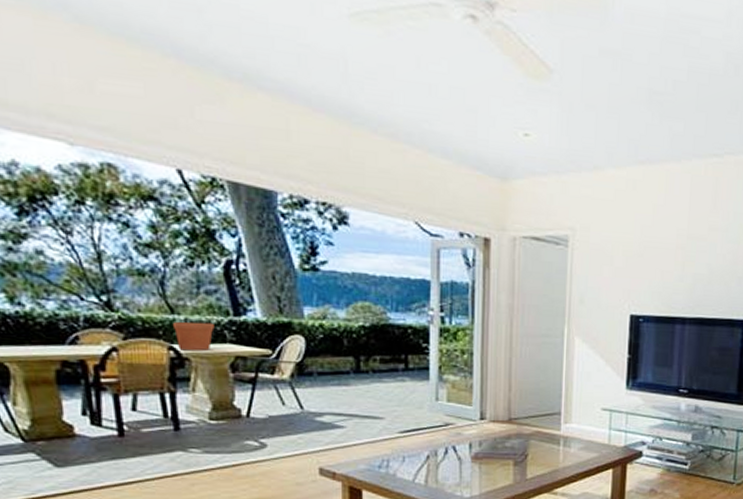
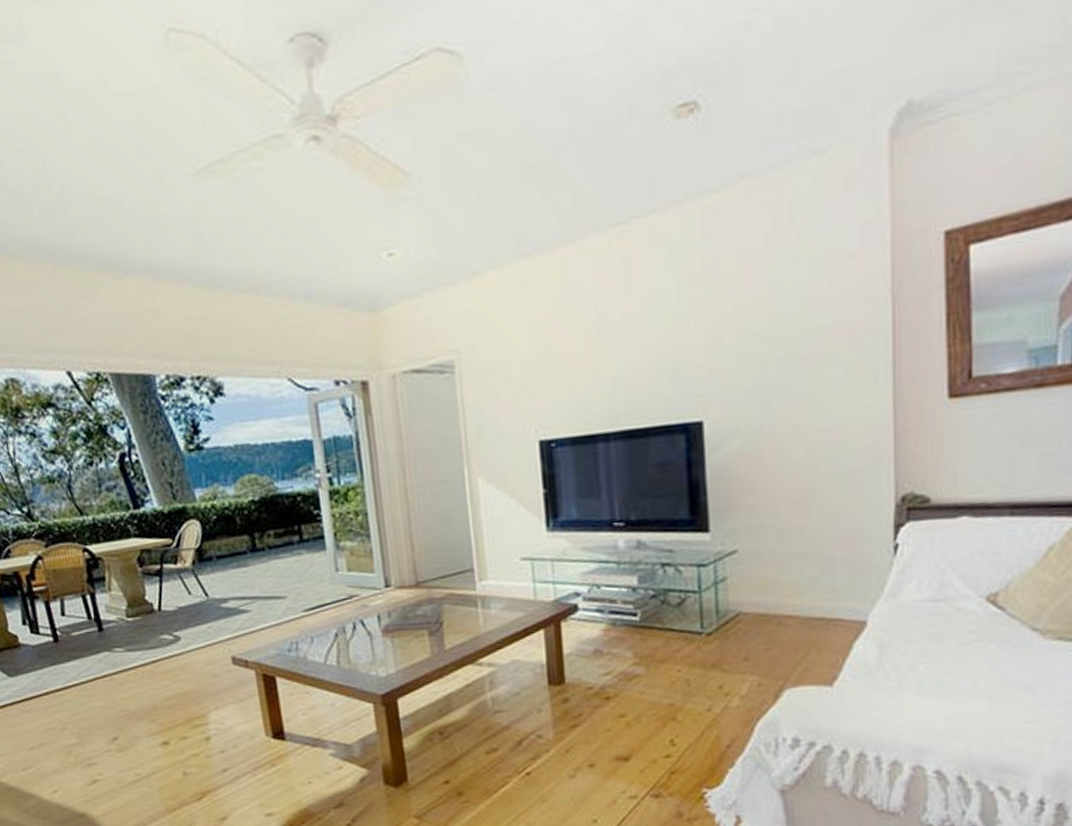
flower pot: present [172,321,214,351] -> none [83,519,119,551]

